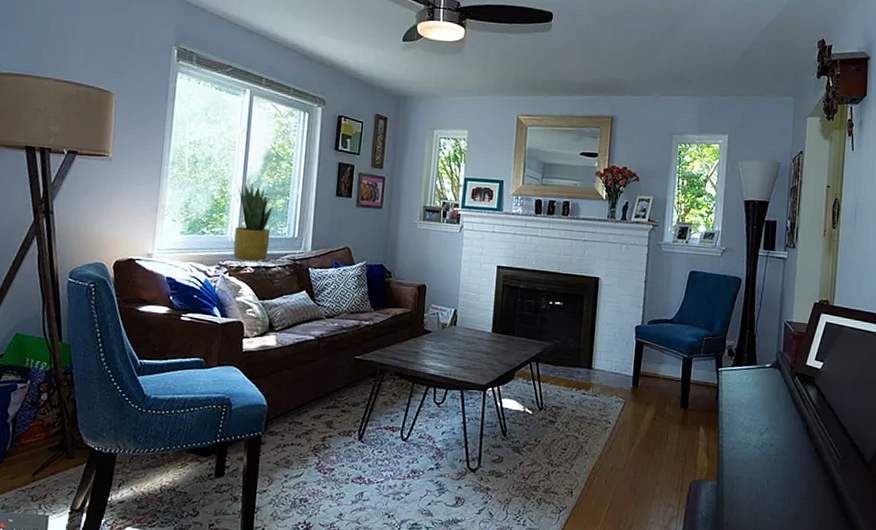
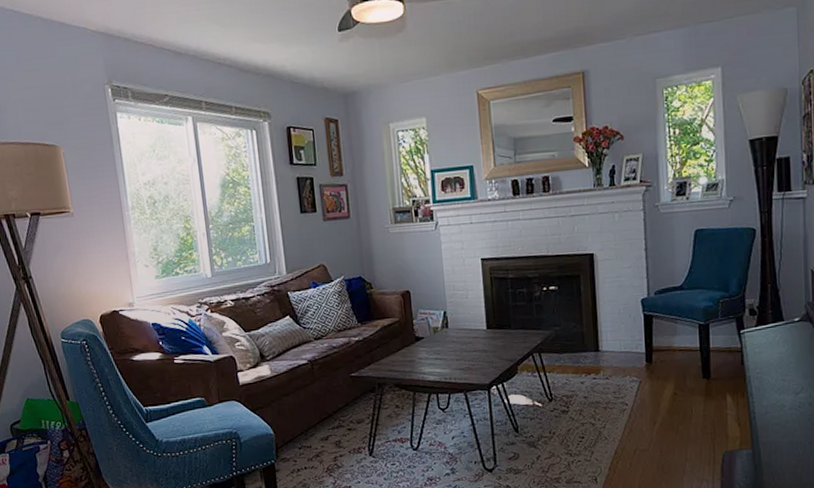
planter: present [233,182,273,261] -> none [201,214,244,295]

